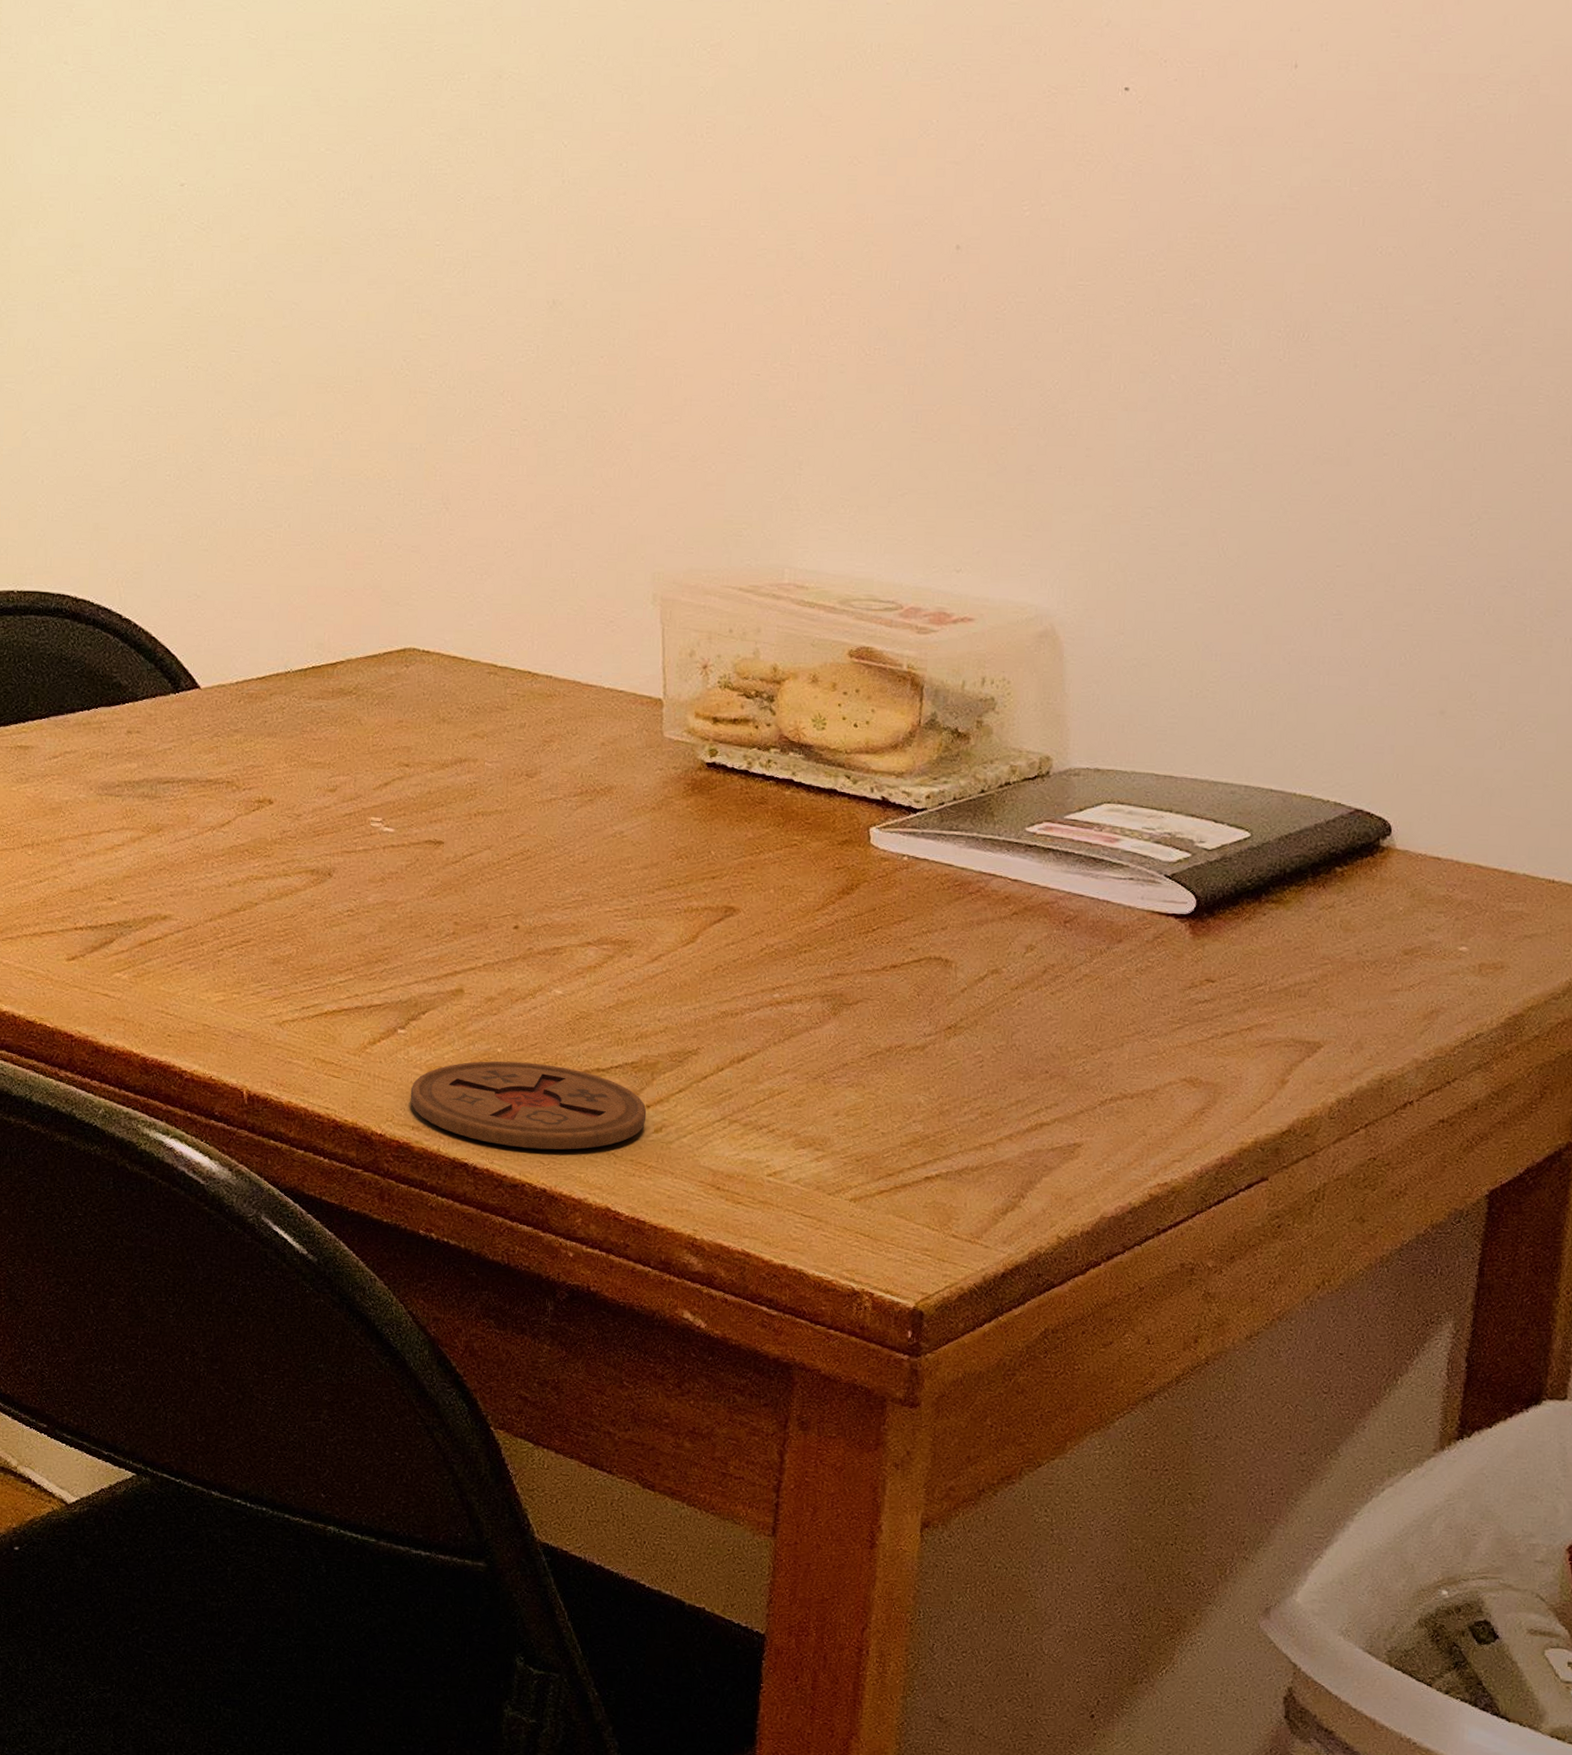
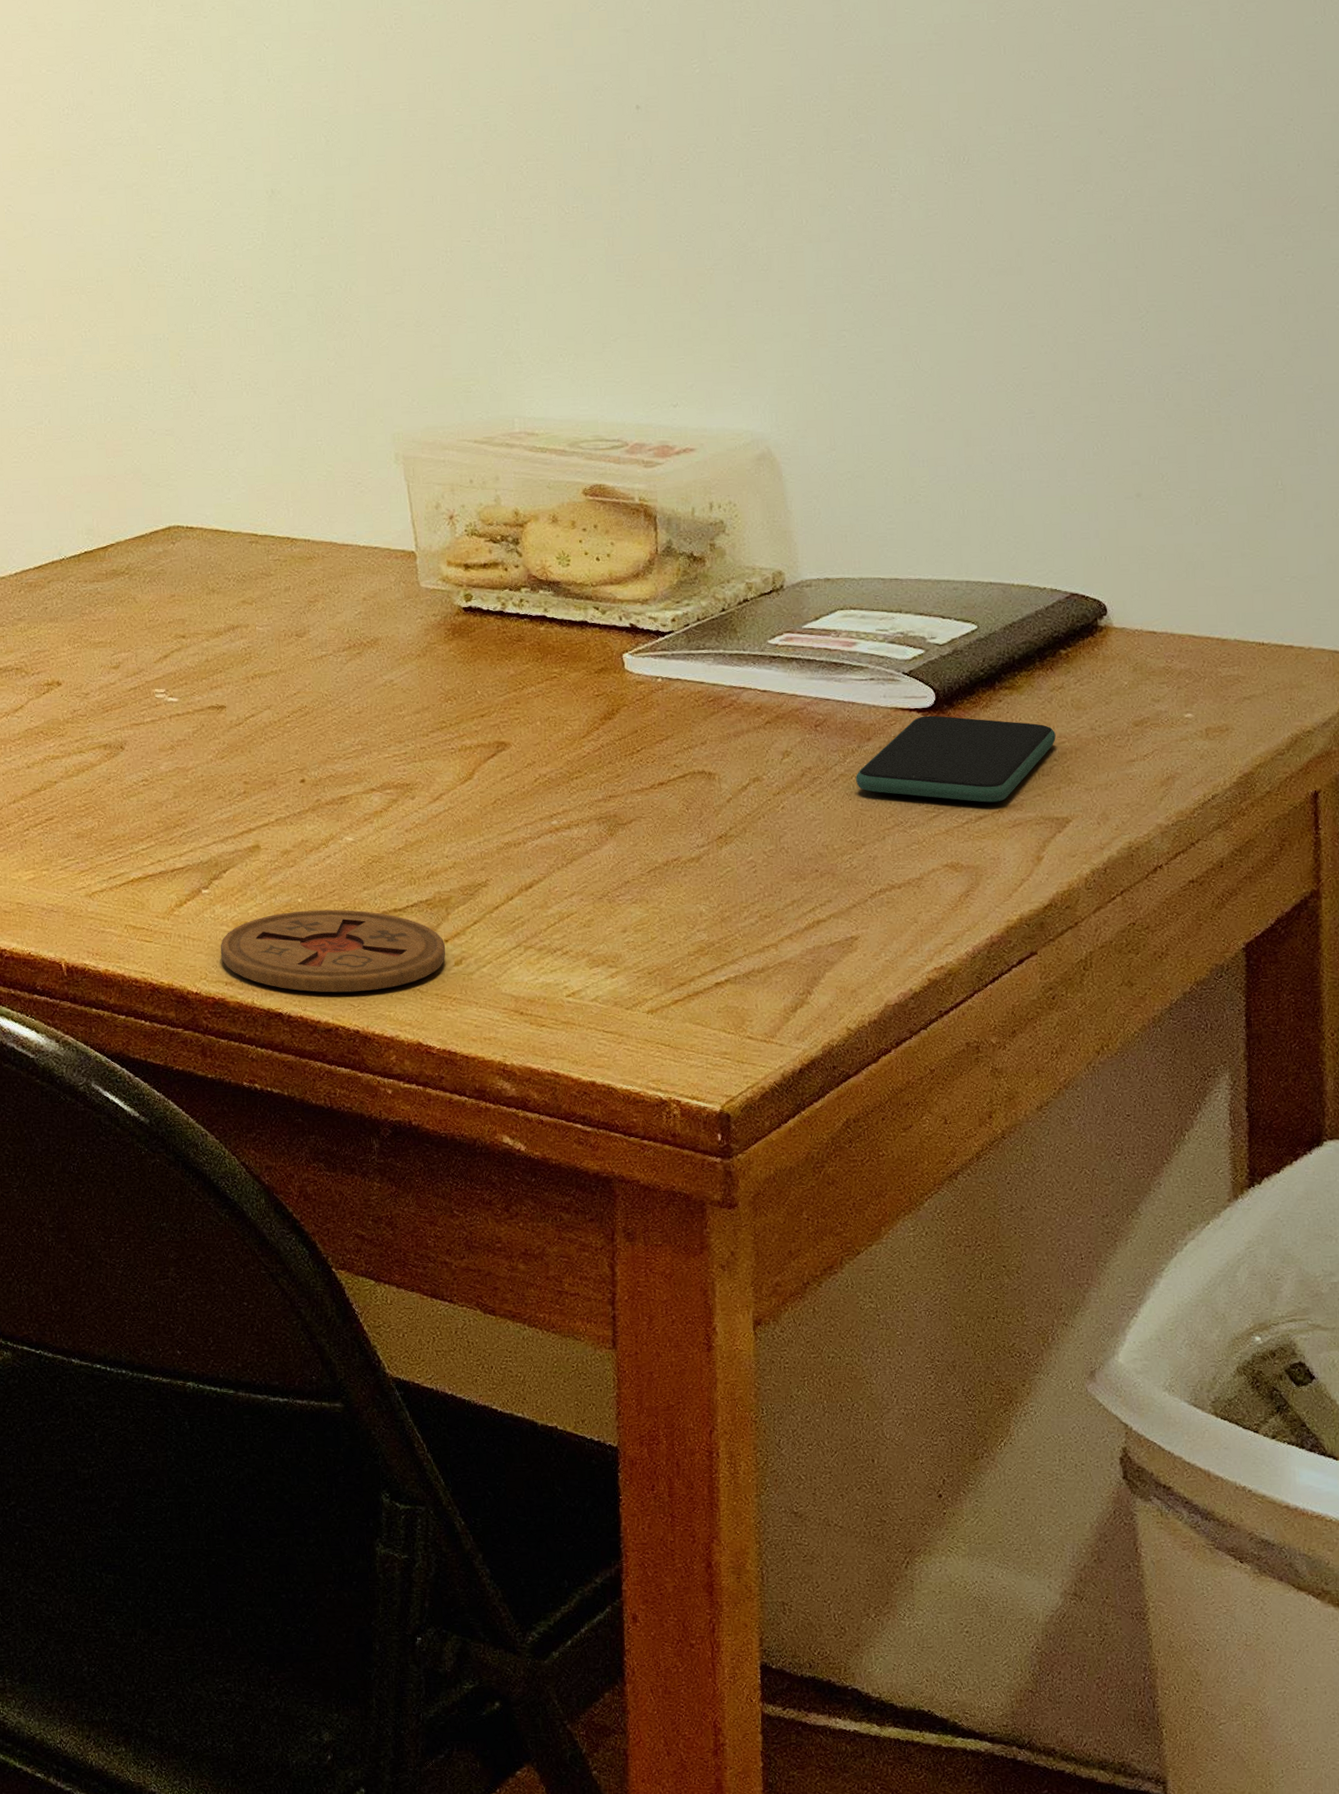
smartphone: none [1100,922,1319,1020] -> present [856,715,1056,803]

